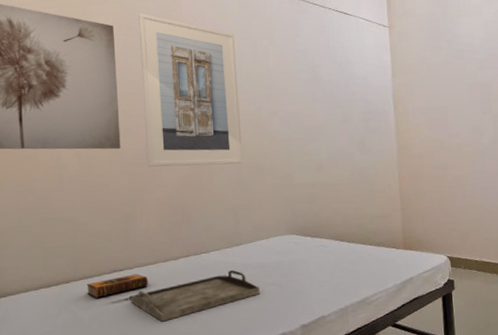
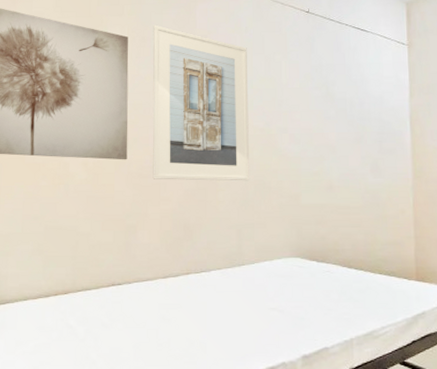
hardback book: present [87,274,149,298] -> none [84,289,147,311]
serving tray: present [131,269,261,322] -> none [127,291,261,341]

